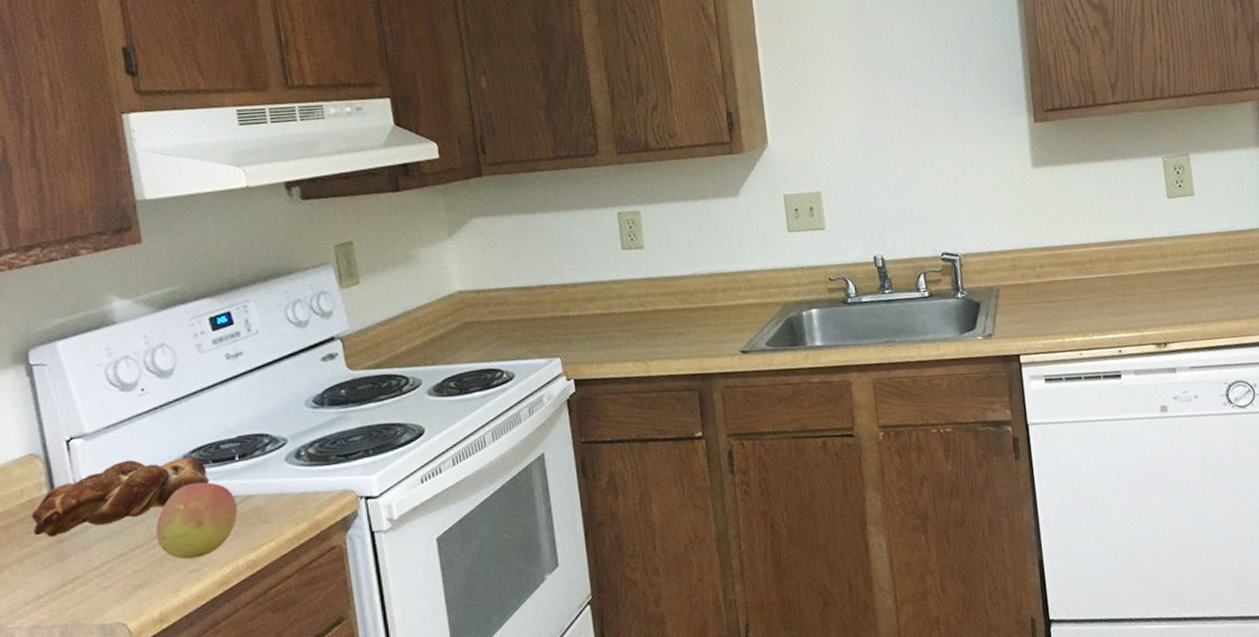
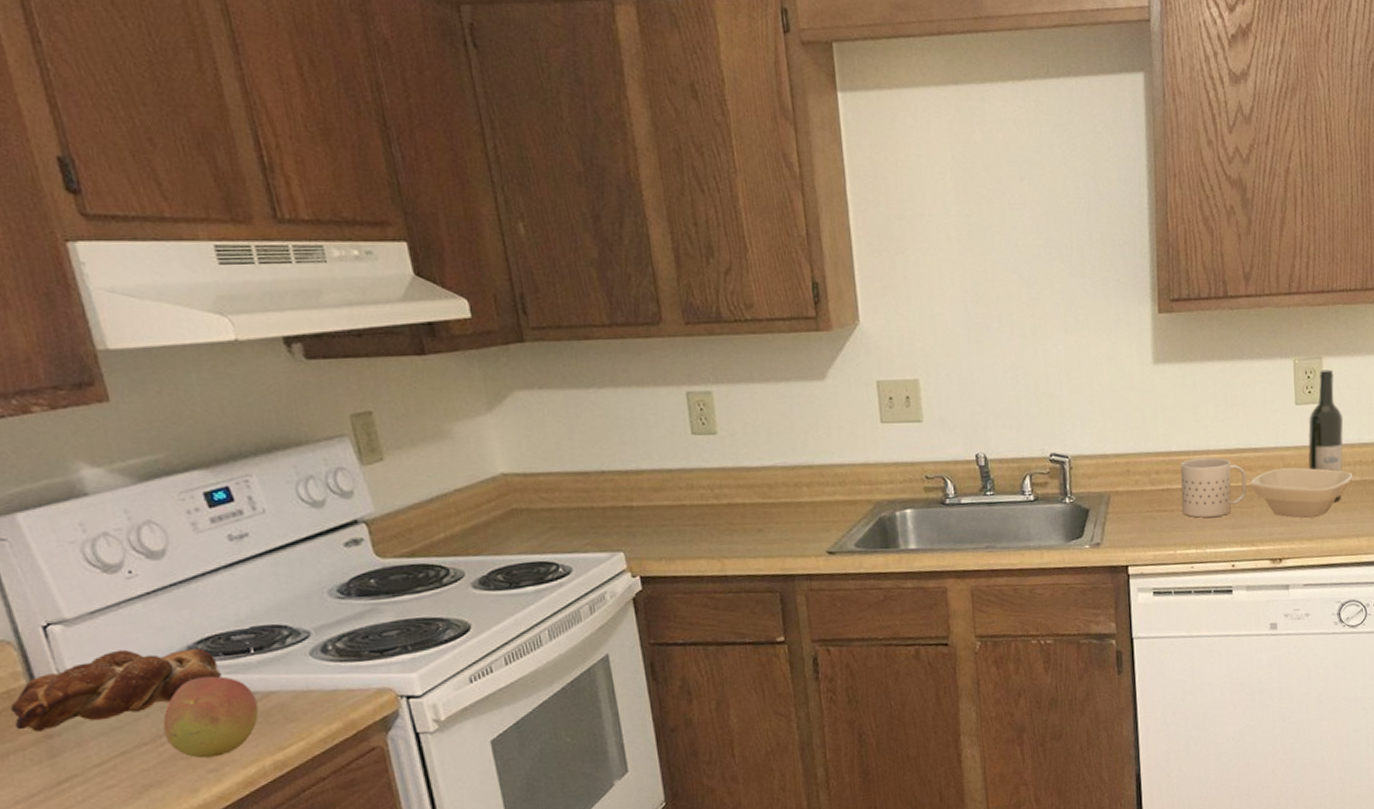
mug: none [1063,250,1128,307] -> present [1180,457,1247,518]
bowl: none [1131,256,1229,304] -> present [1251,467,1353,519]
wine bottle: none [1181,164,1219,286] -> present [1308,369,1344,501]

